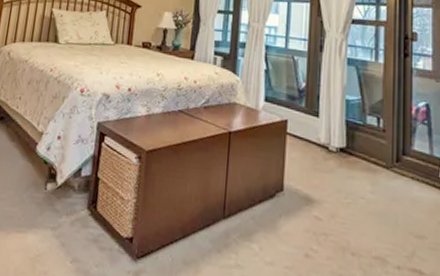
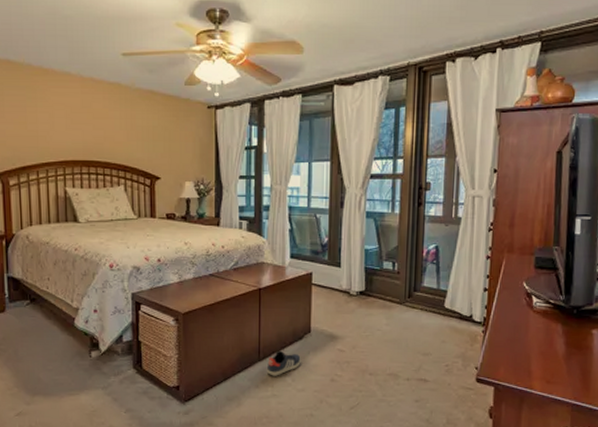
sneaker: none [231,208,271,241] -> present [266,350,301,376]

